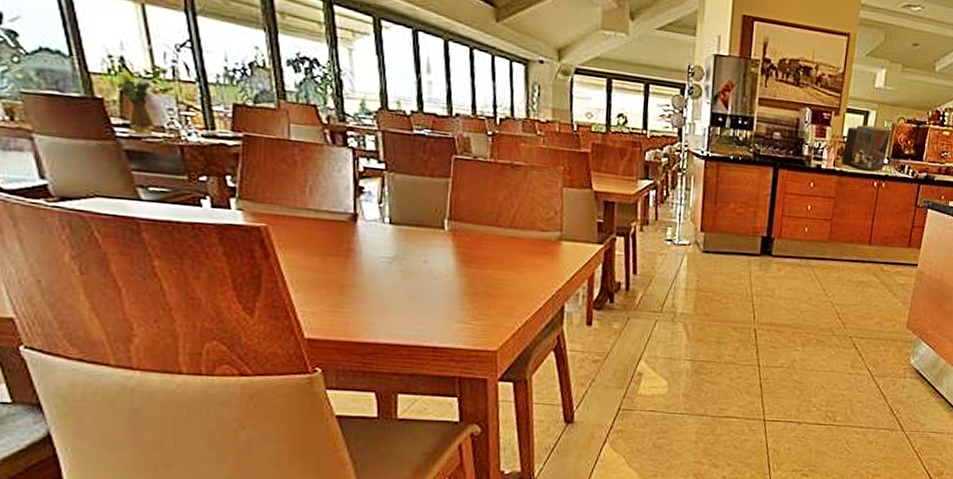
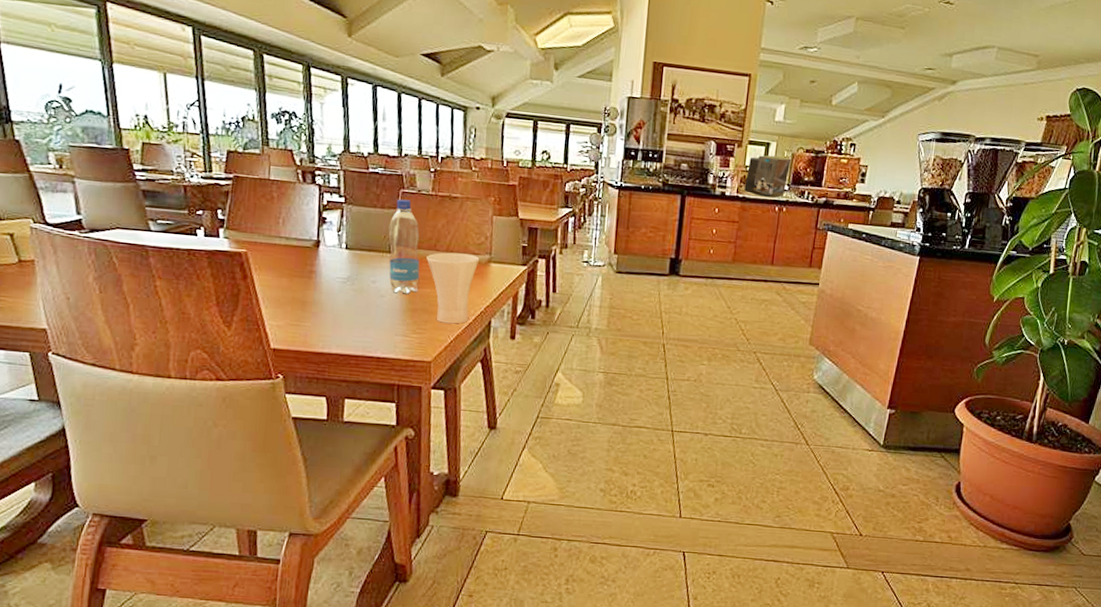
vase: present [118,78,156,135] -> none [141,132,167,177]
bottle: none [440,166,480,276] -> present [388,199,420,294]
cup: none [487,228,549,310] -> present [426,252,480,324]

